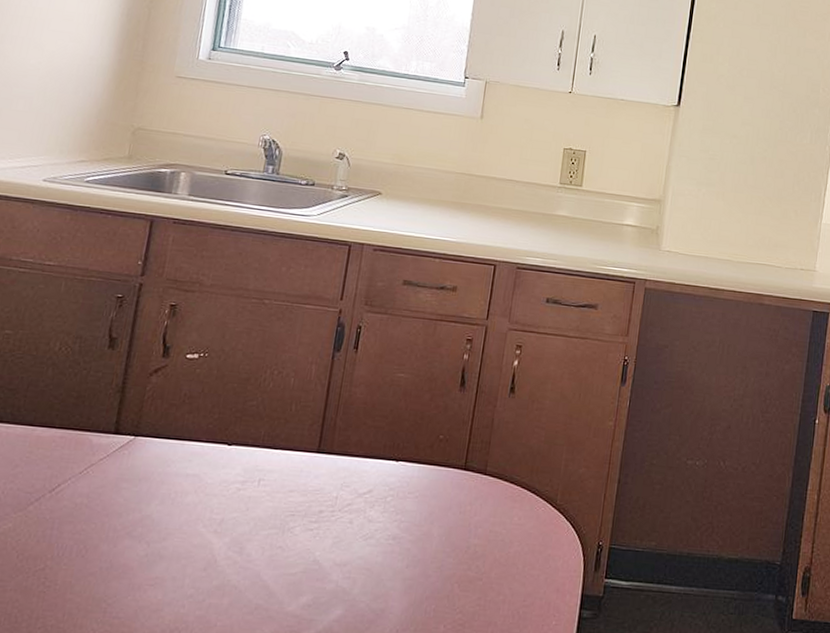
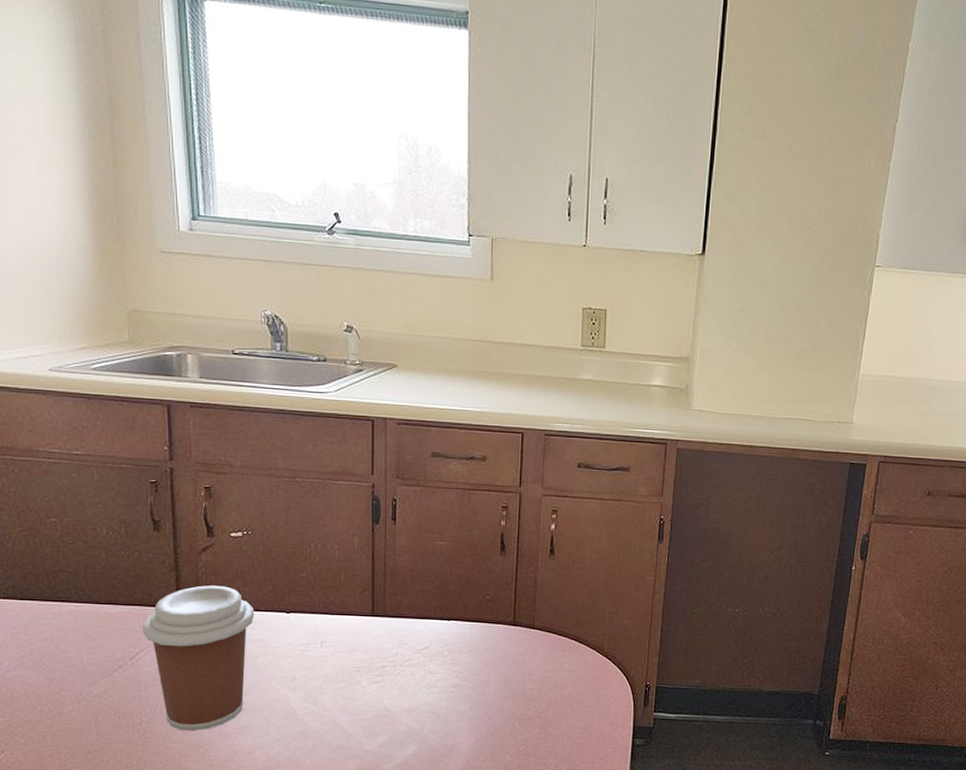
coffee cup: none [70,410,196,581] -> present [143,585,255,732]

